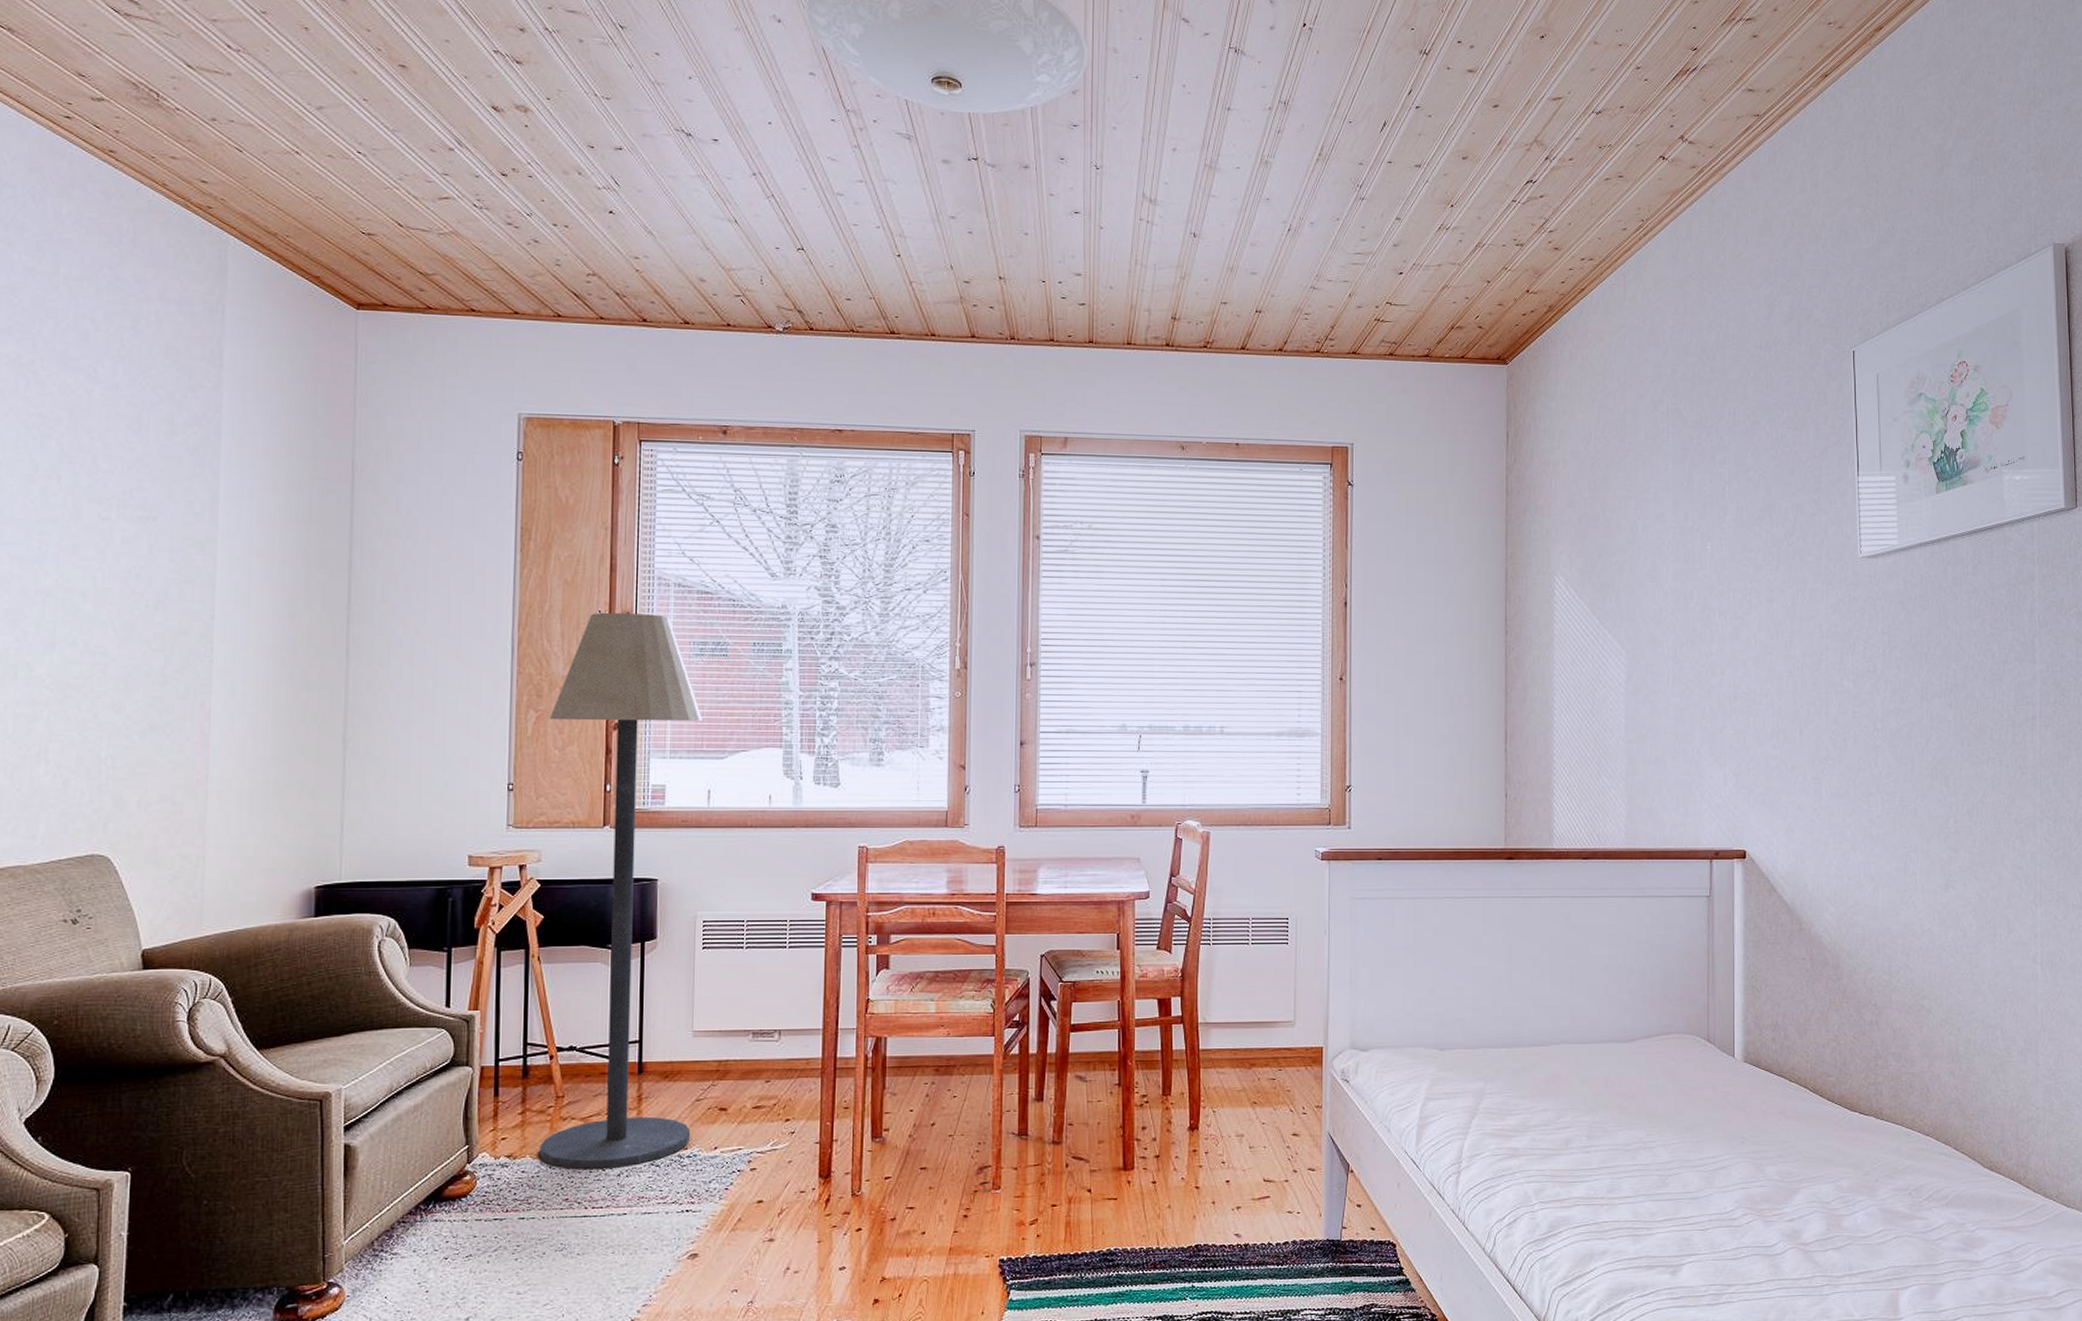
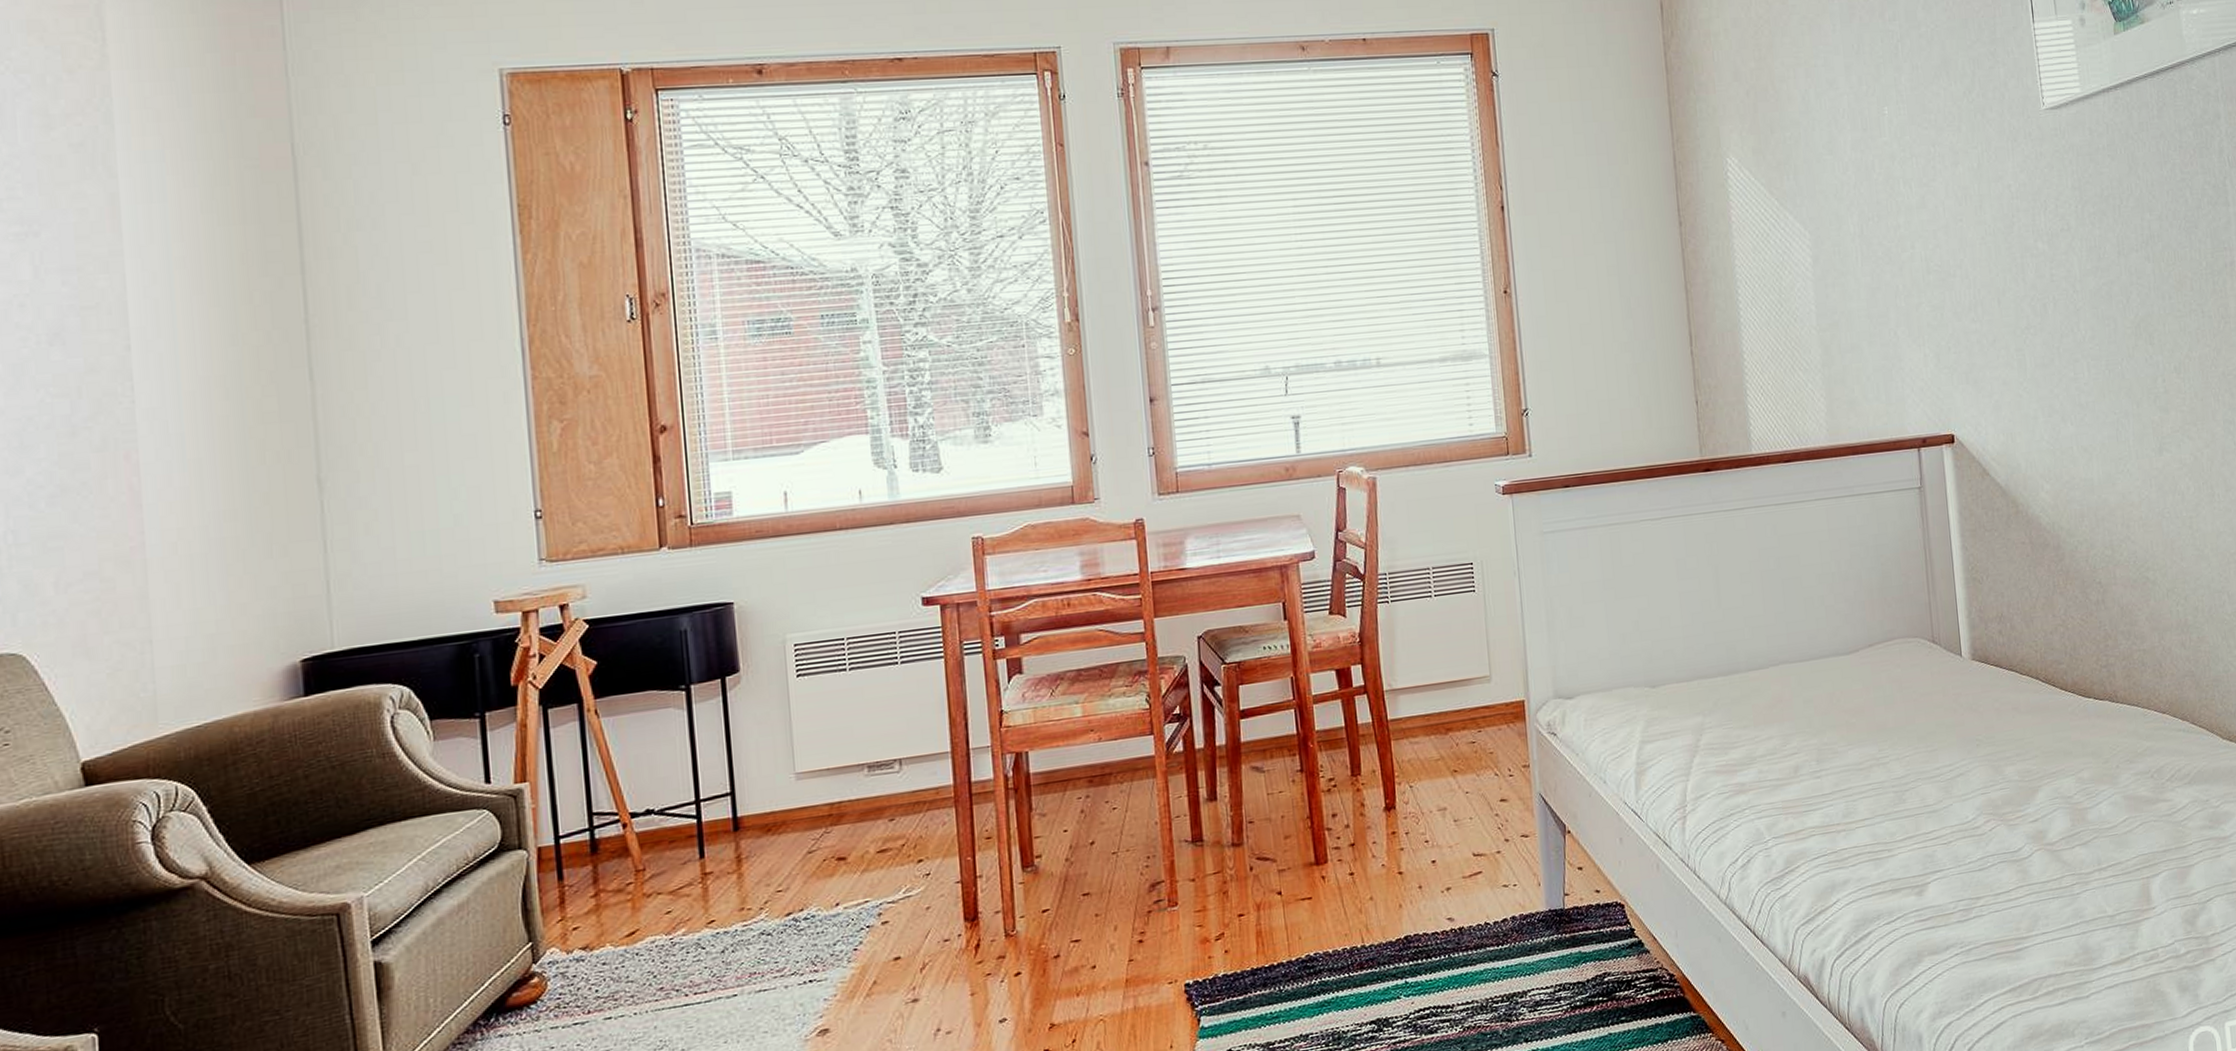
floor lamp: present [540,612,702,1169] -> none [578,293,806,953]

